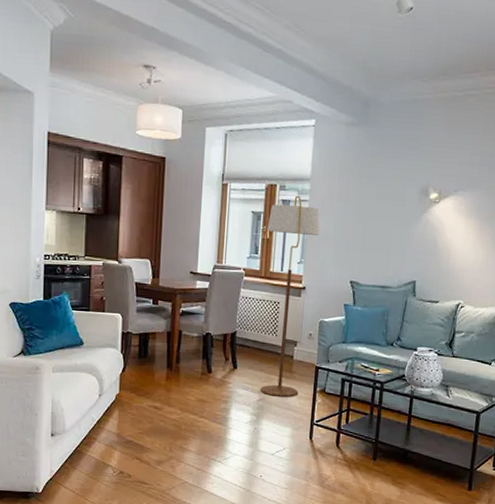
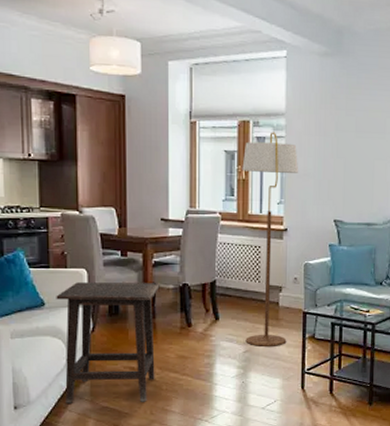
side table: none [93,325,185,439] -> present [56,282,160,403]

